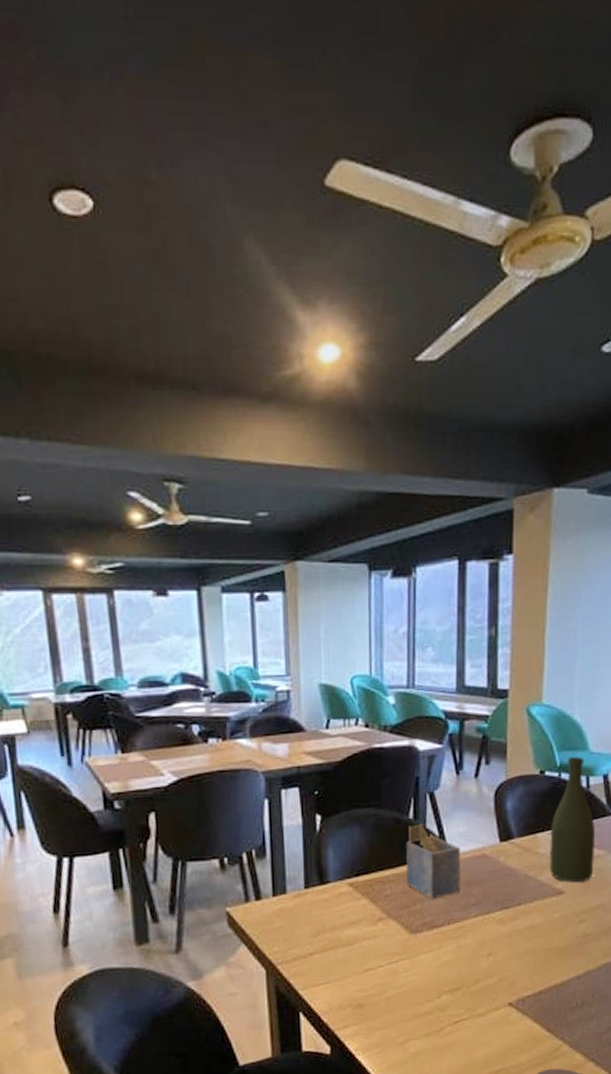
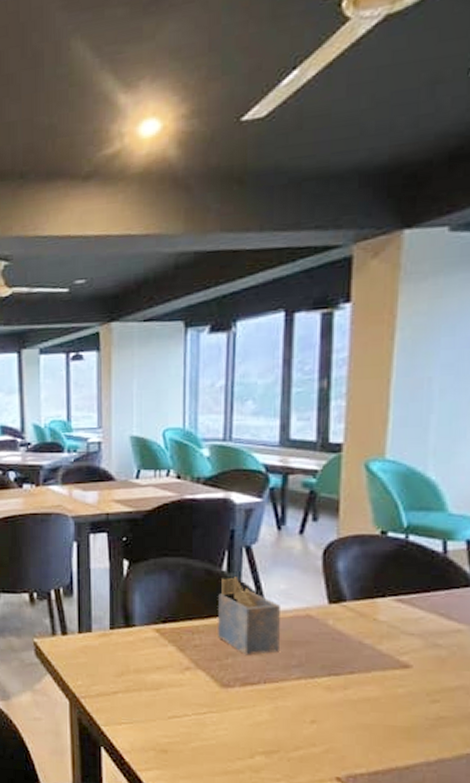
bottle: present [549,756,595,883] -> none [391,517,454,658]

